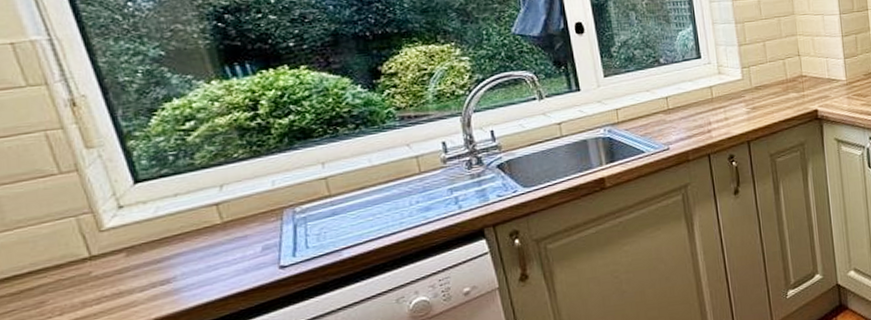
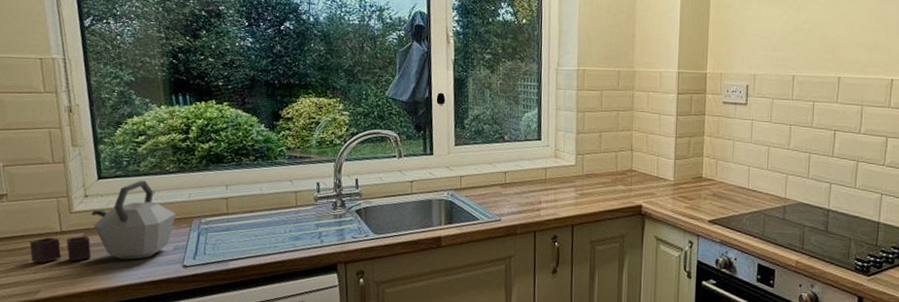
kettle: none [44,174,258,302] -> present [29,180,176,264]

